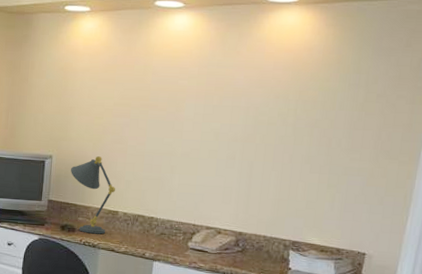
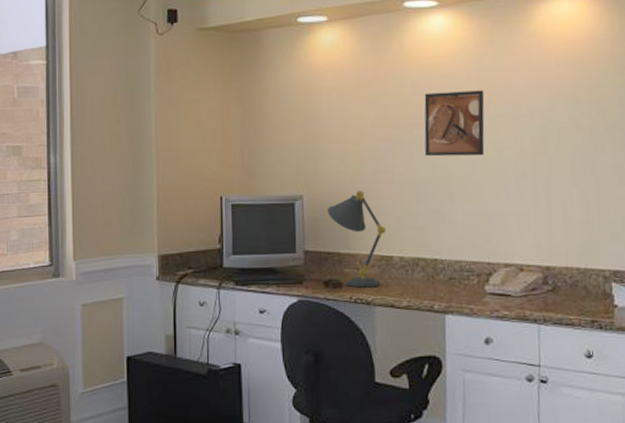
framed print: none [156,81,212,138] -> present [424,90,485,157]

